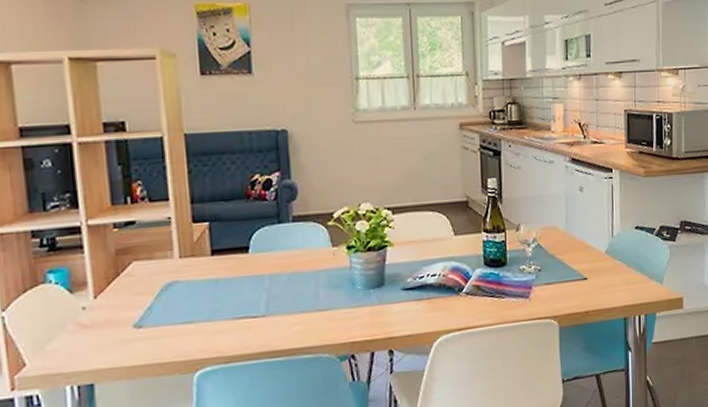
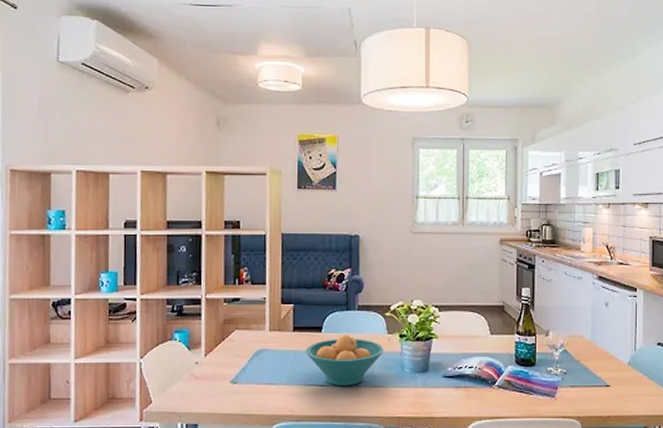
fruit bowl: none [229,251,329,316] -> present [305,333,384,386]

